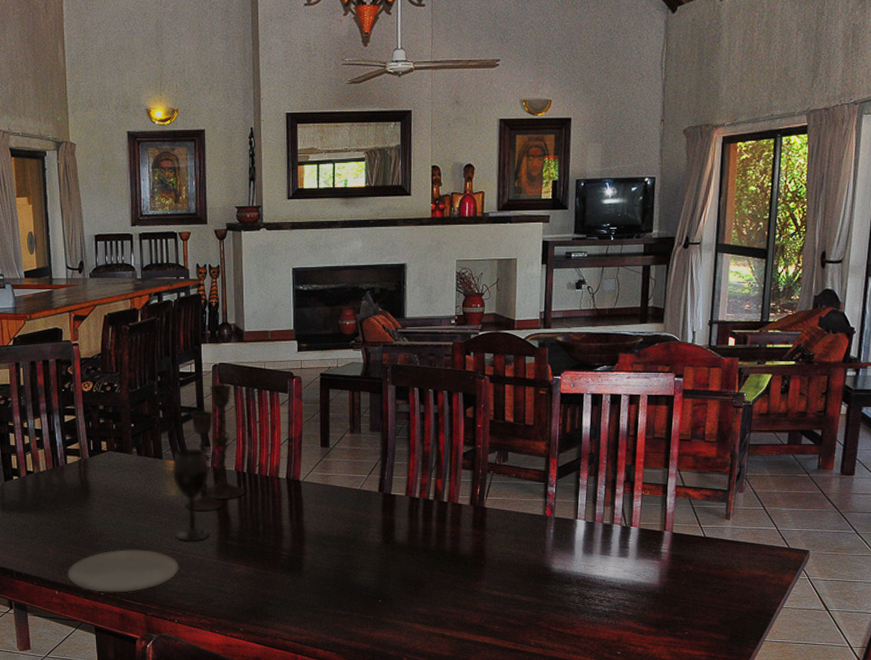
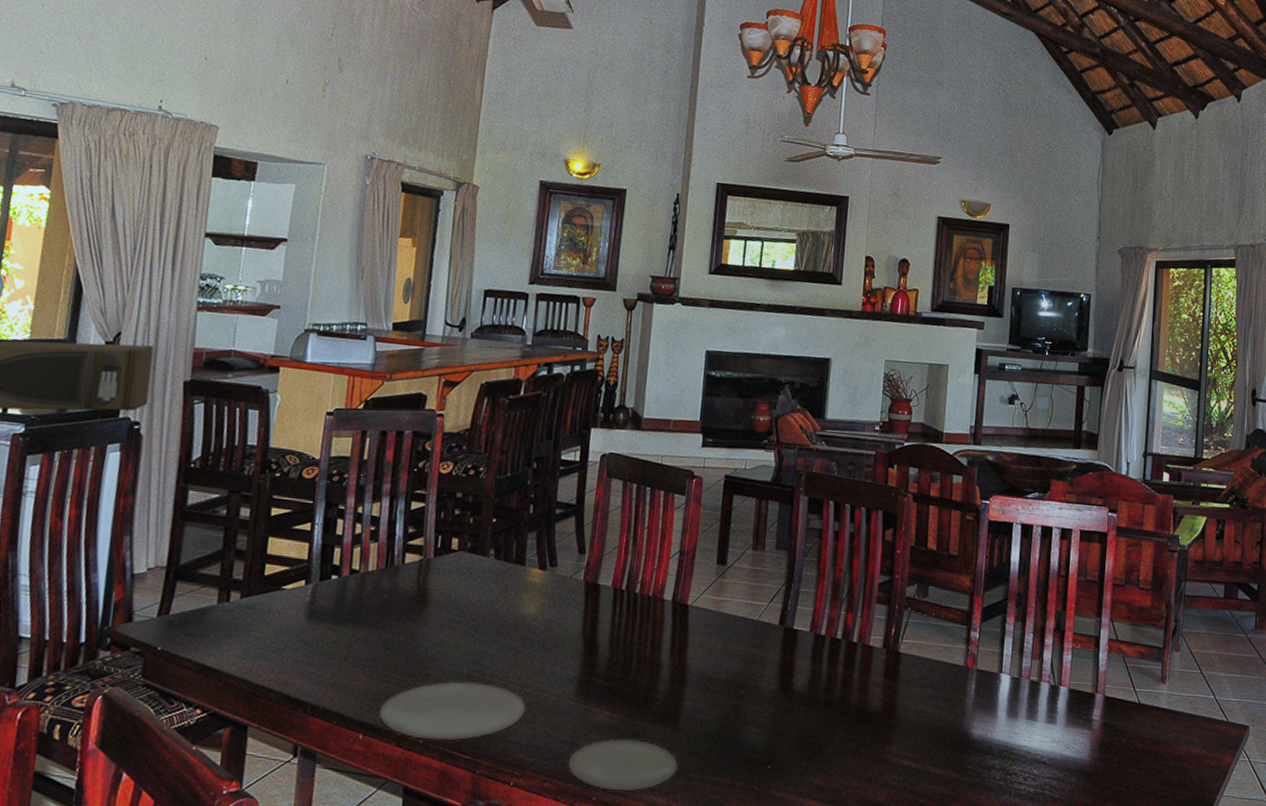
wine glass: present [171,448,210,542] -> none [526,553,581,677]
candlestick: present [186,384,246,512] -> none [545,477,621,637]
plate: none [217,585,306,623] -> present [567,738,679,792]

